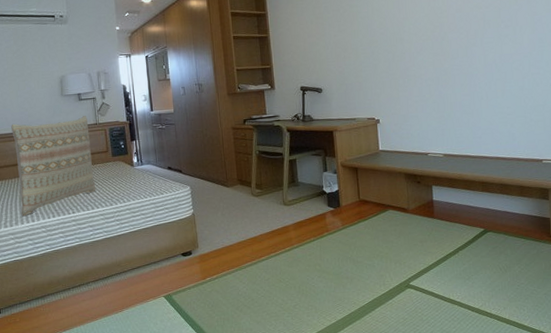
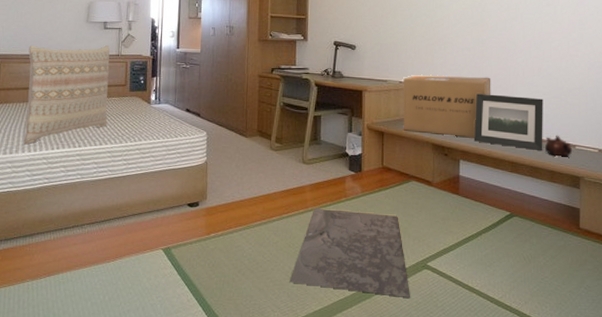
floor mat: none [284,243,397,316] -> present [289,207,410,298]
box: none [371,105,457,165] -> present [403,75,491,138]
picture frame: none [443,119,511,169] -> present [473,93,543,150]
teapot: none [513,152,540,173] -> present [545,135,573,157]

